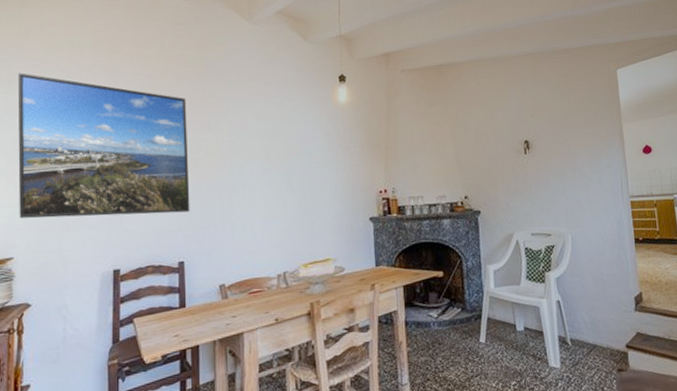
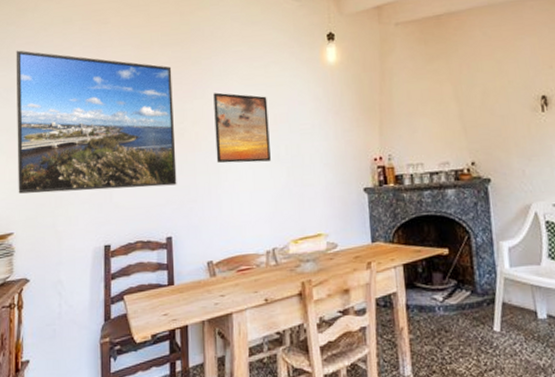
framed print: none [228,125,283,192] -> present [213,92,271,163]

